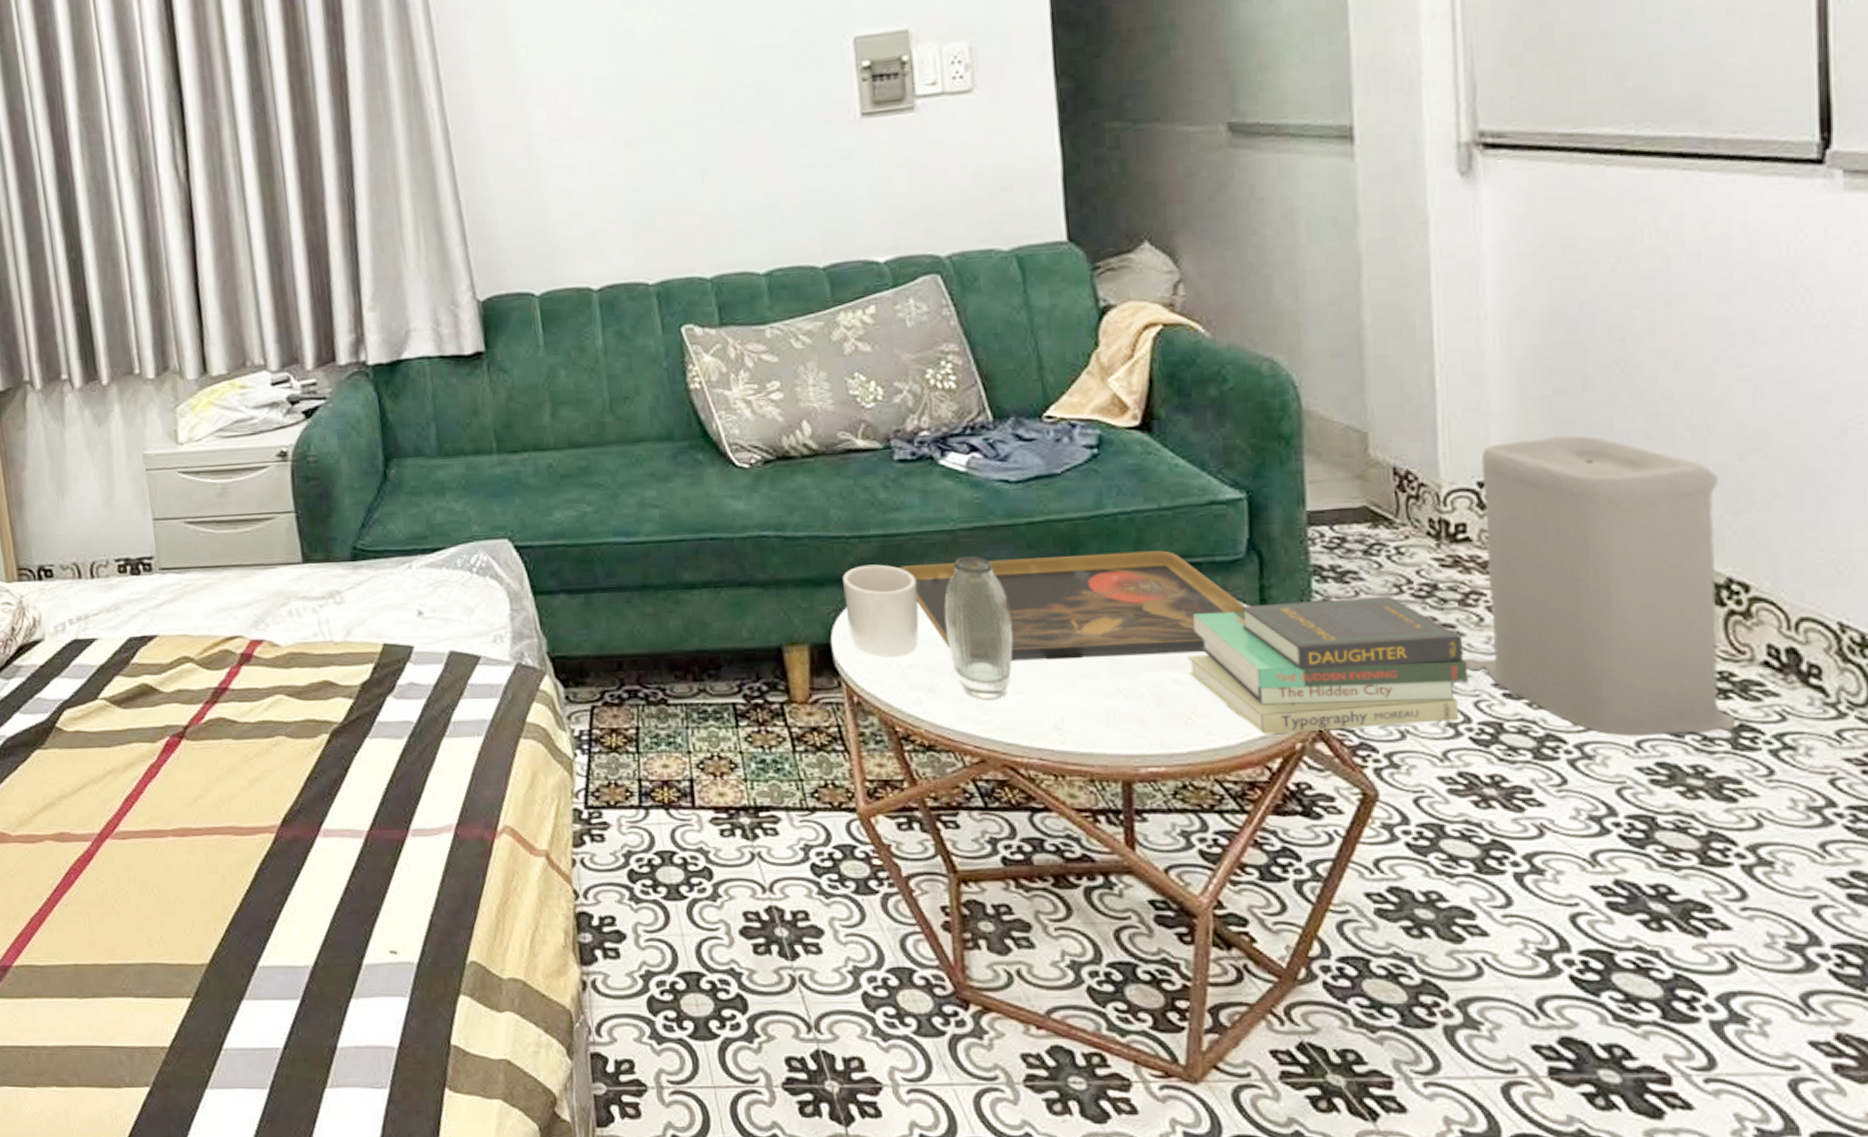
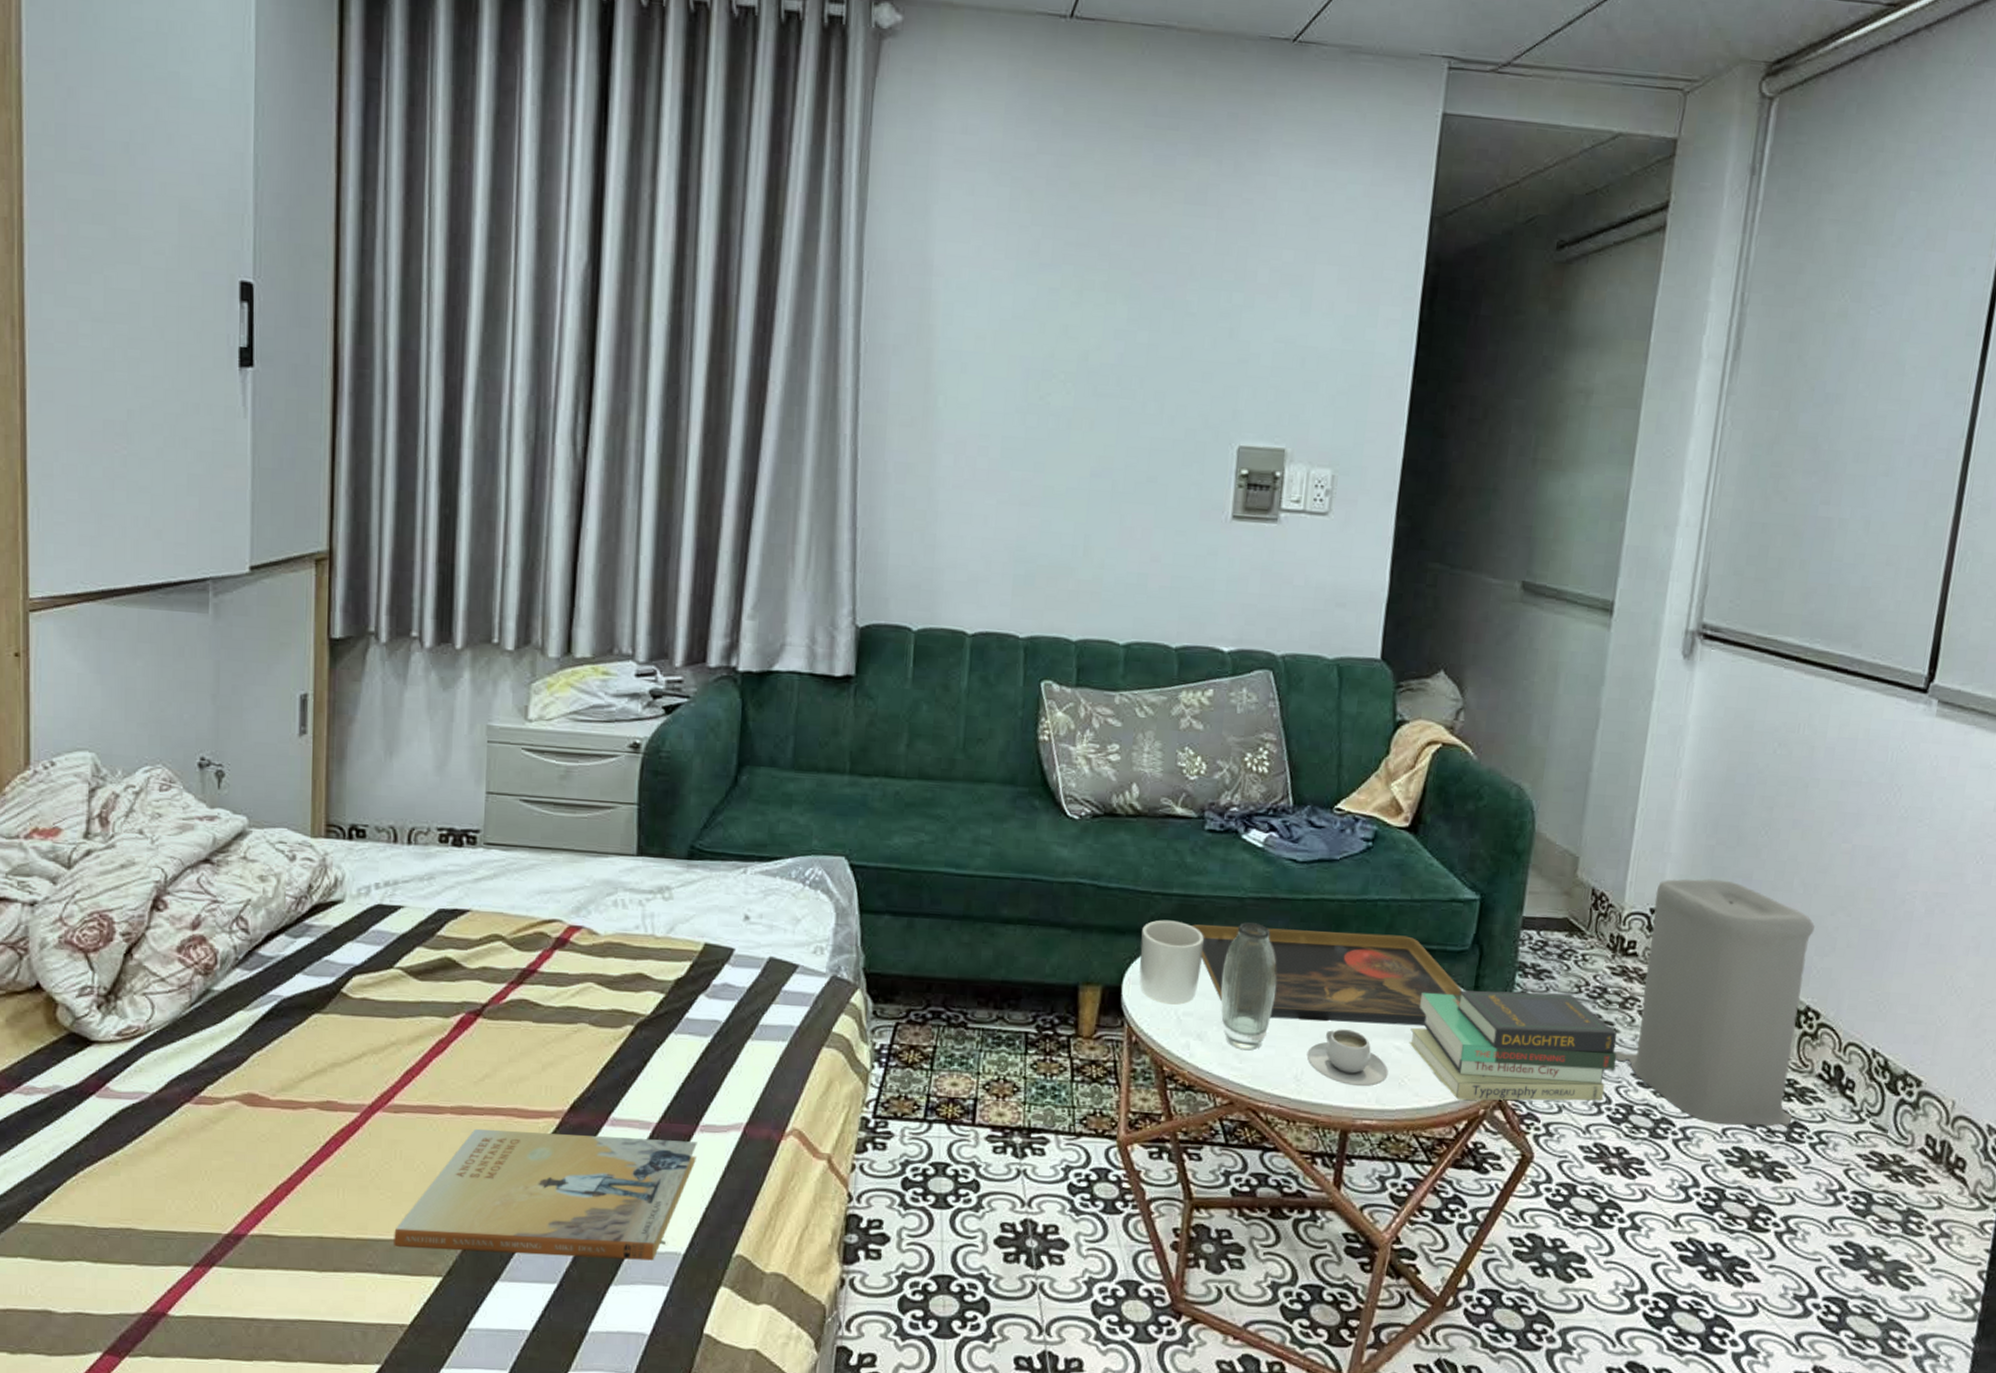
book: none [140,847,413,972] -> present [394,1128,697,1261]
teacup: none [1063,665,1169,730] -> present [1306,1029,1389,1087]

